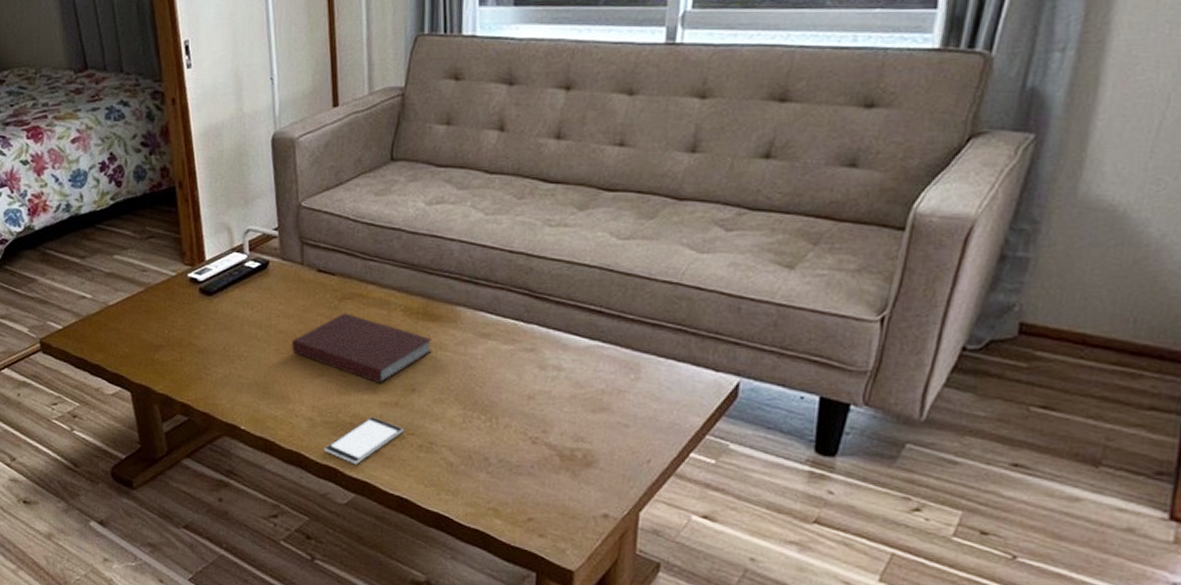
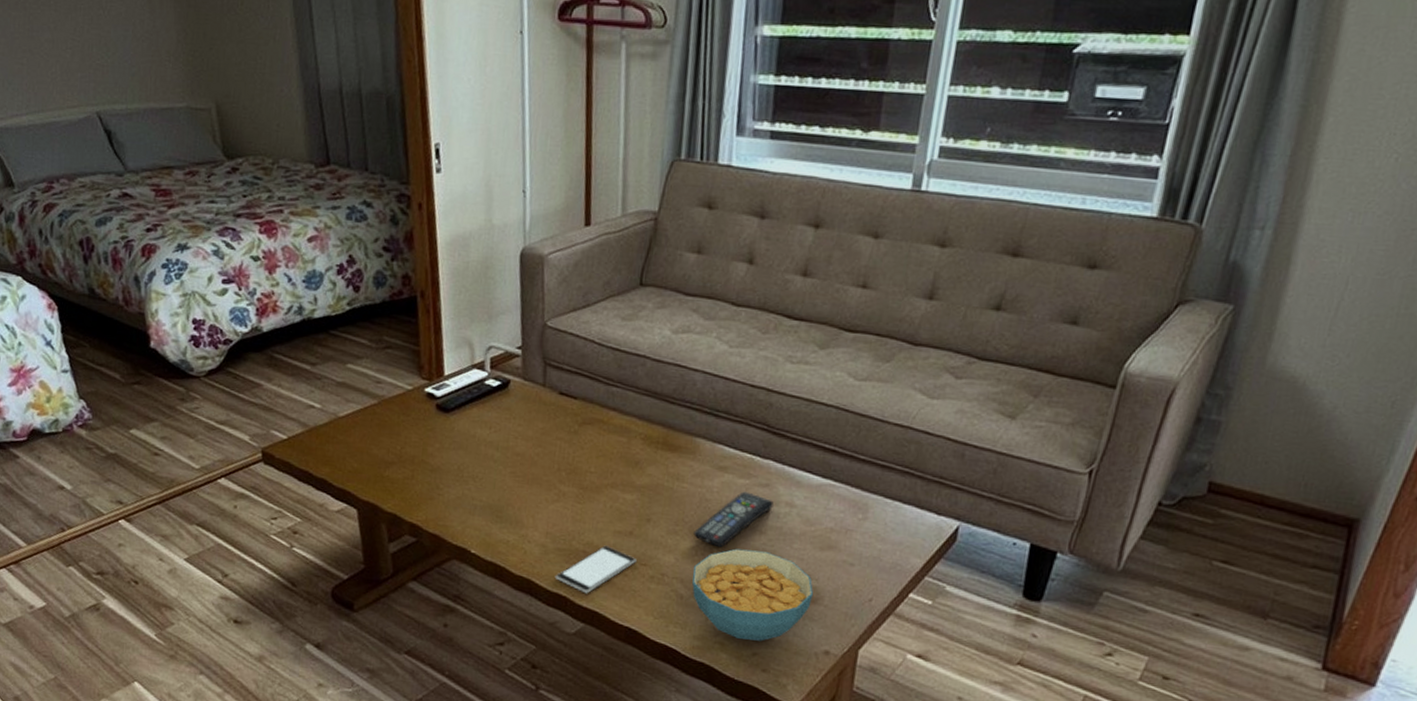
notebook: present [292,313,433,383] -> none [528,438,671,512]
remote control: none [460,357,540,415] -> present [694,491,774,548]
cereal bowl: none [461,414,587,506] -> present [692,548,813,641]

